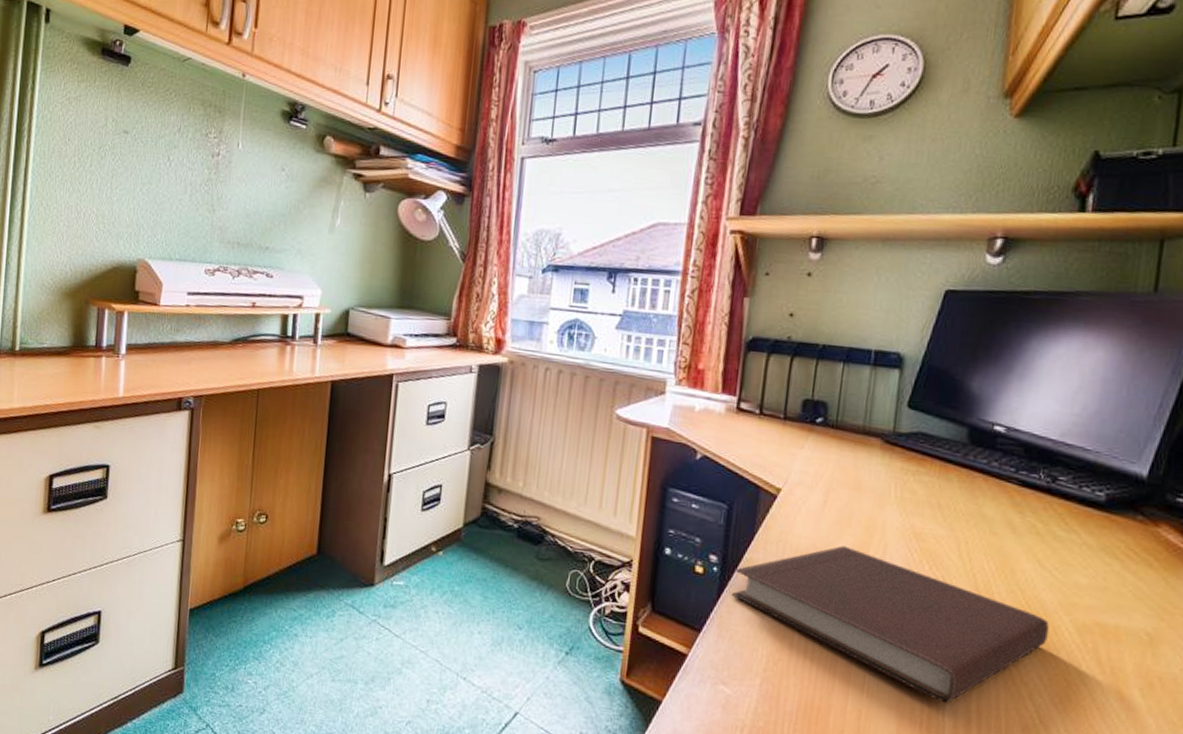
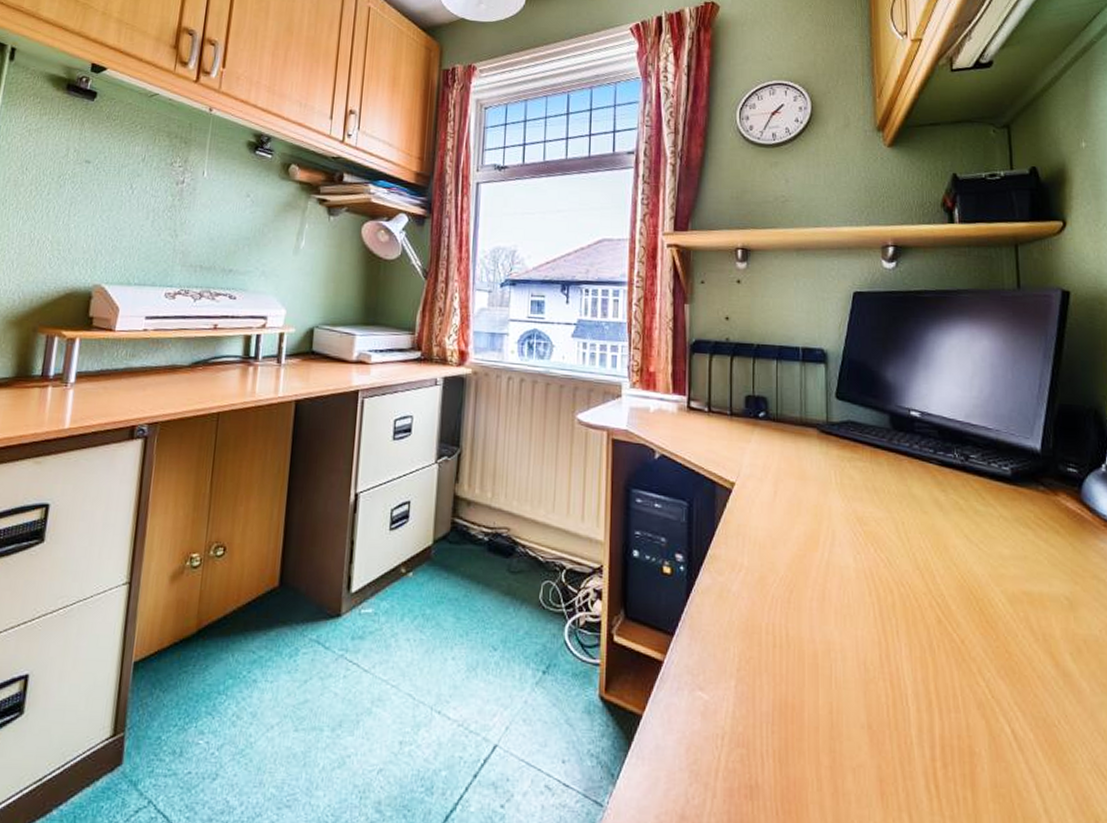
notebook: present [731,545,1049,704] -> none [699,535,985,687]

